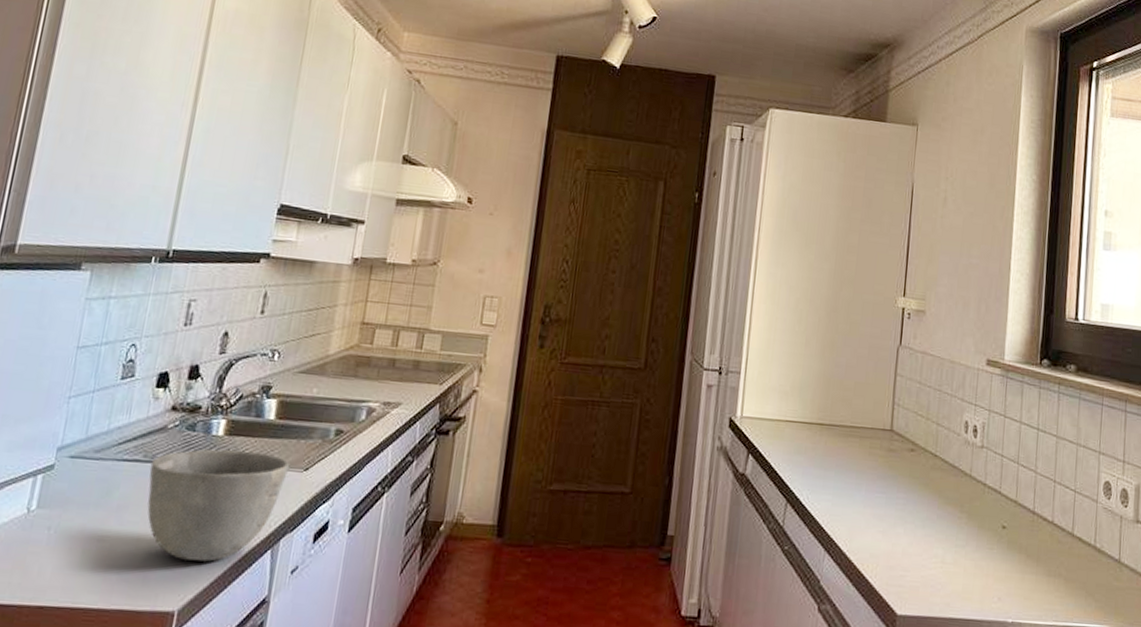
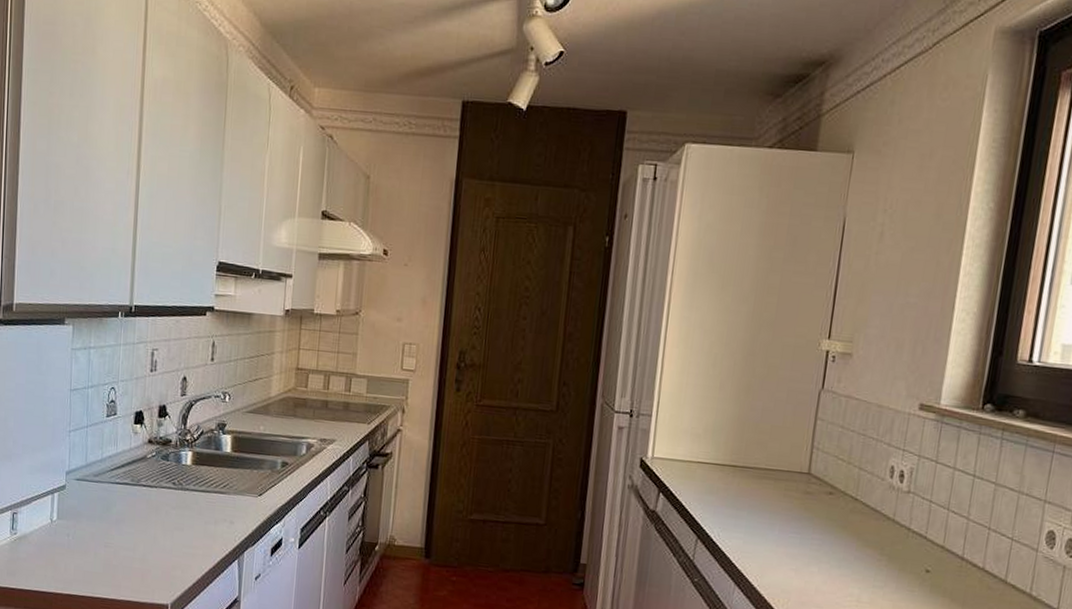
bowl: present [147,449,289,562] -> none [137,476,246,567]

